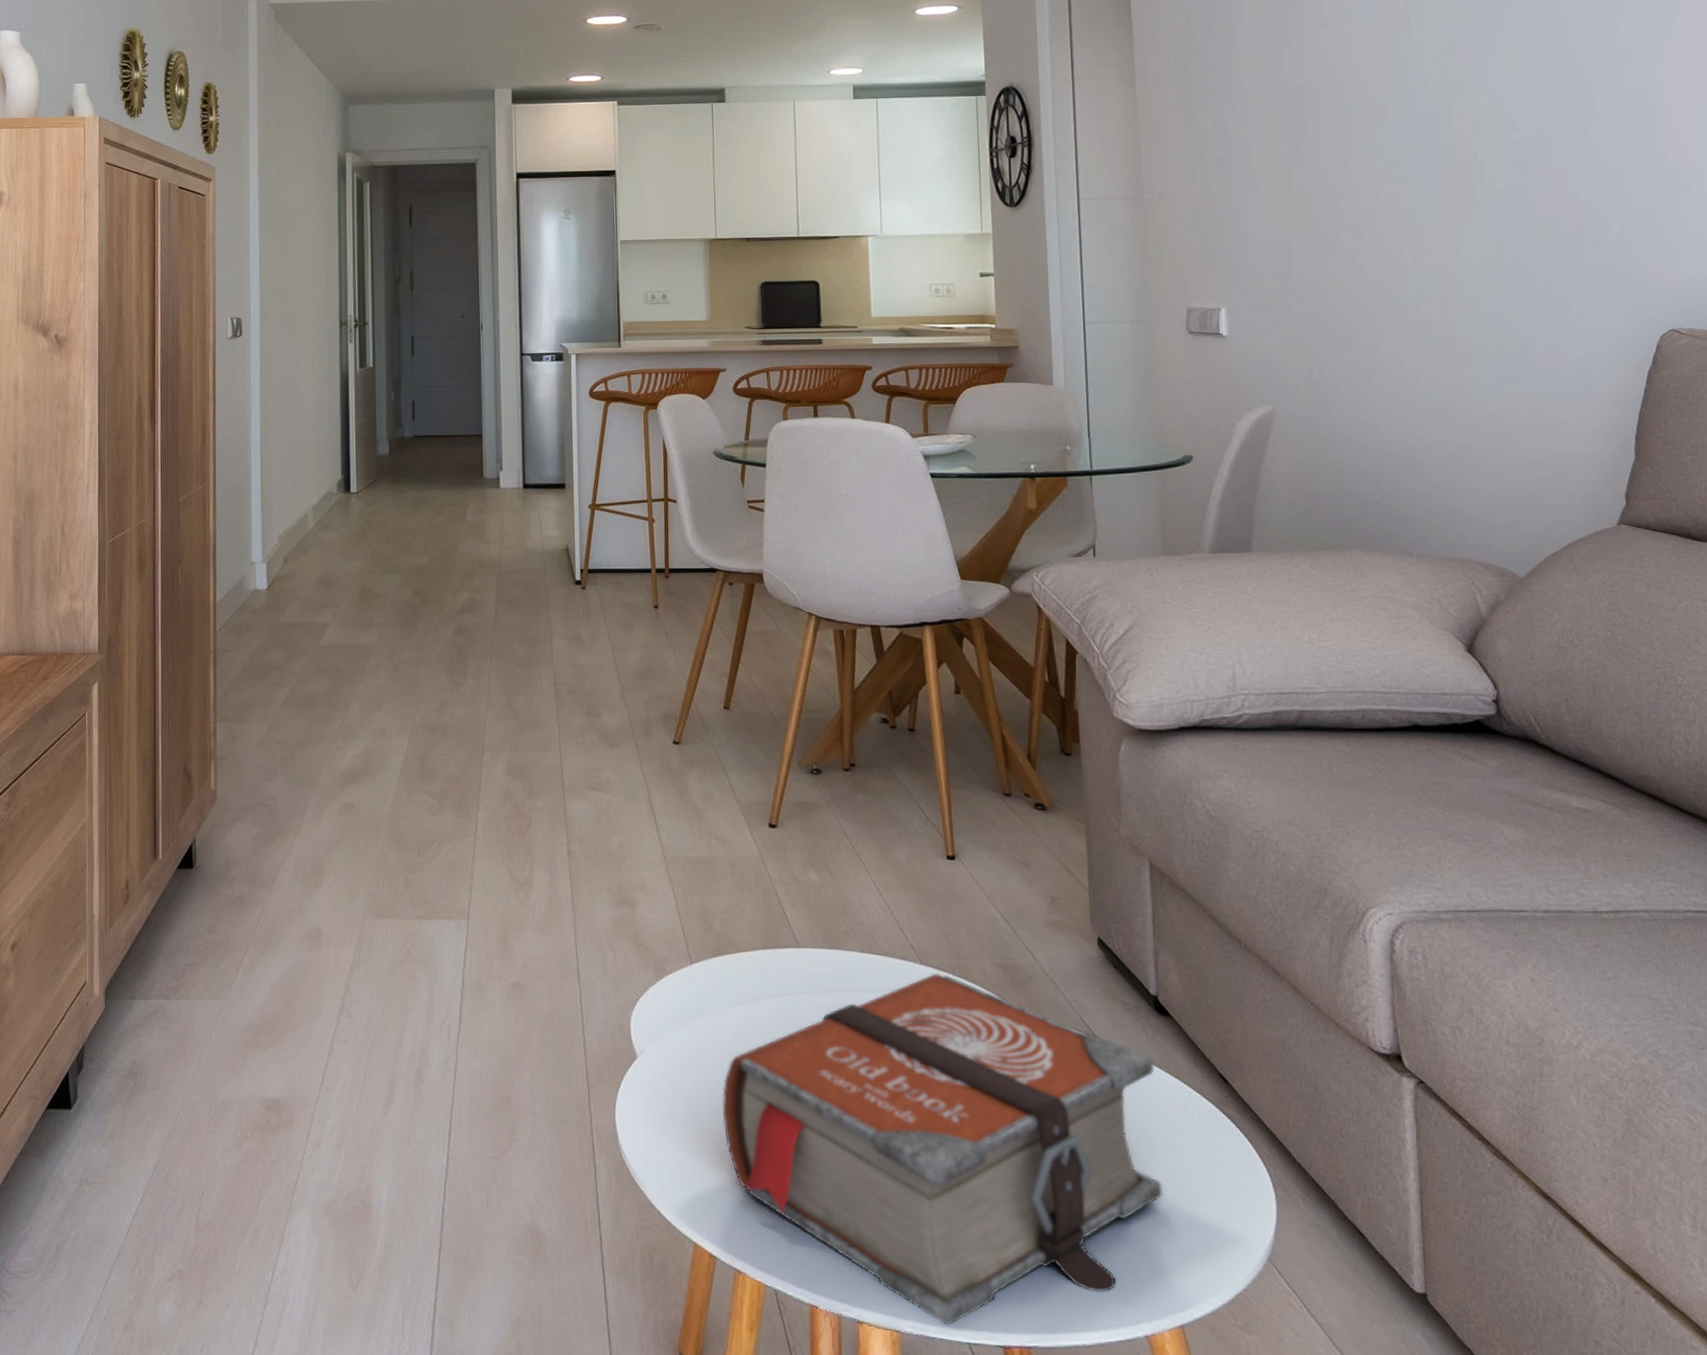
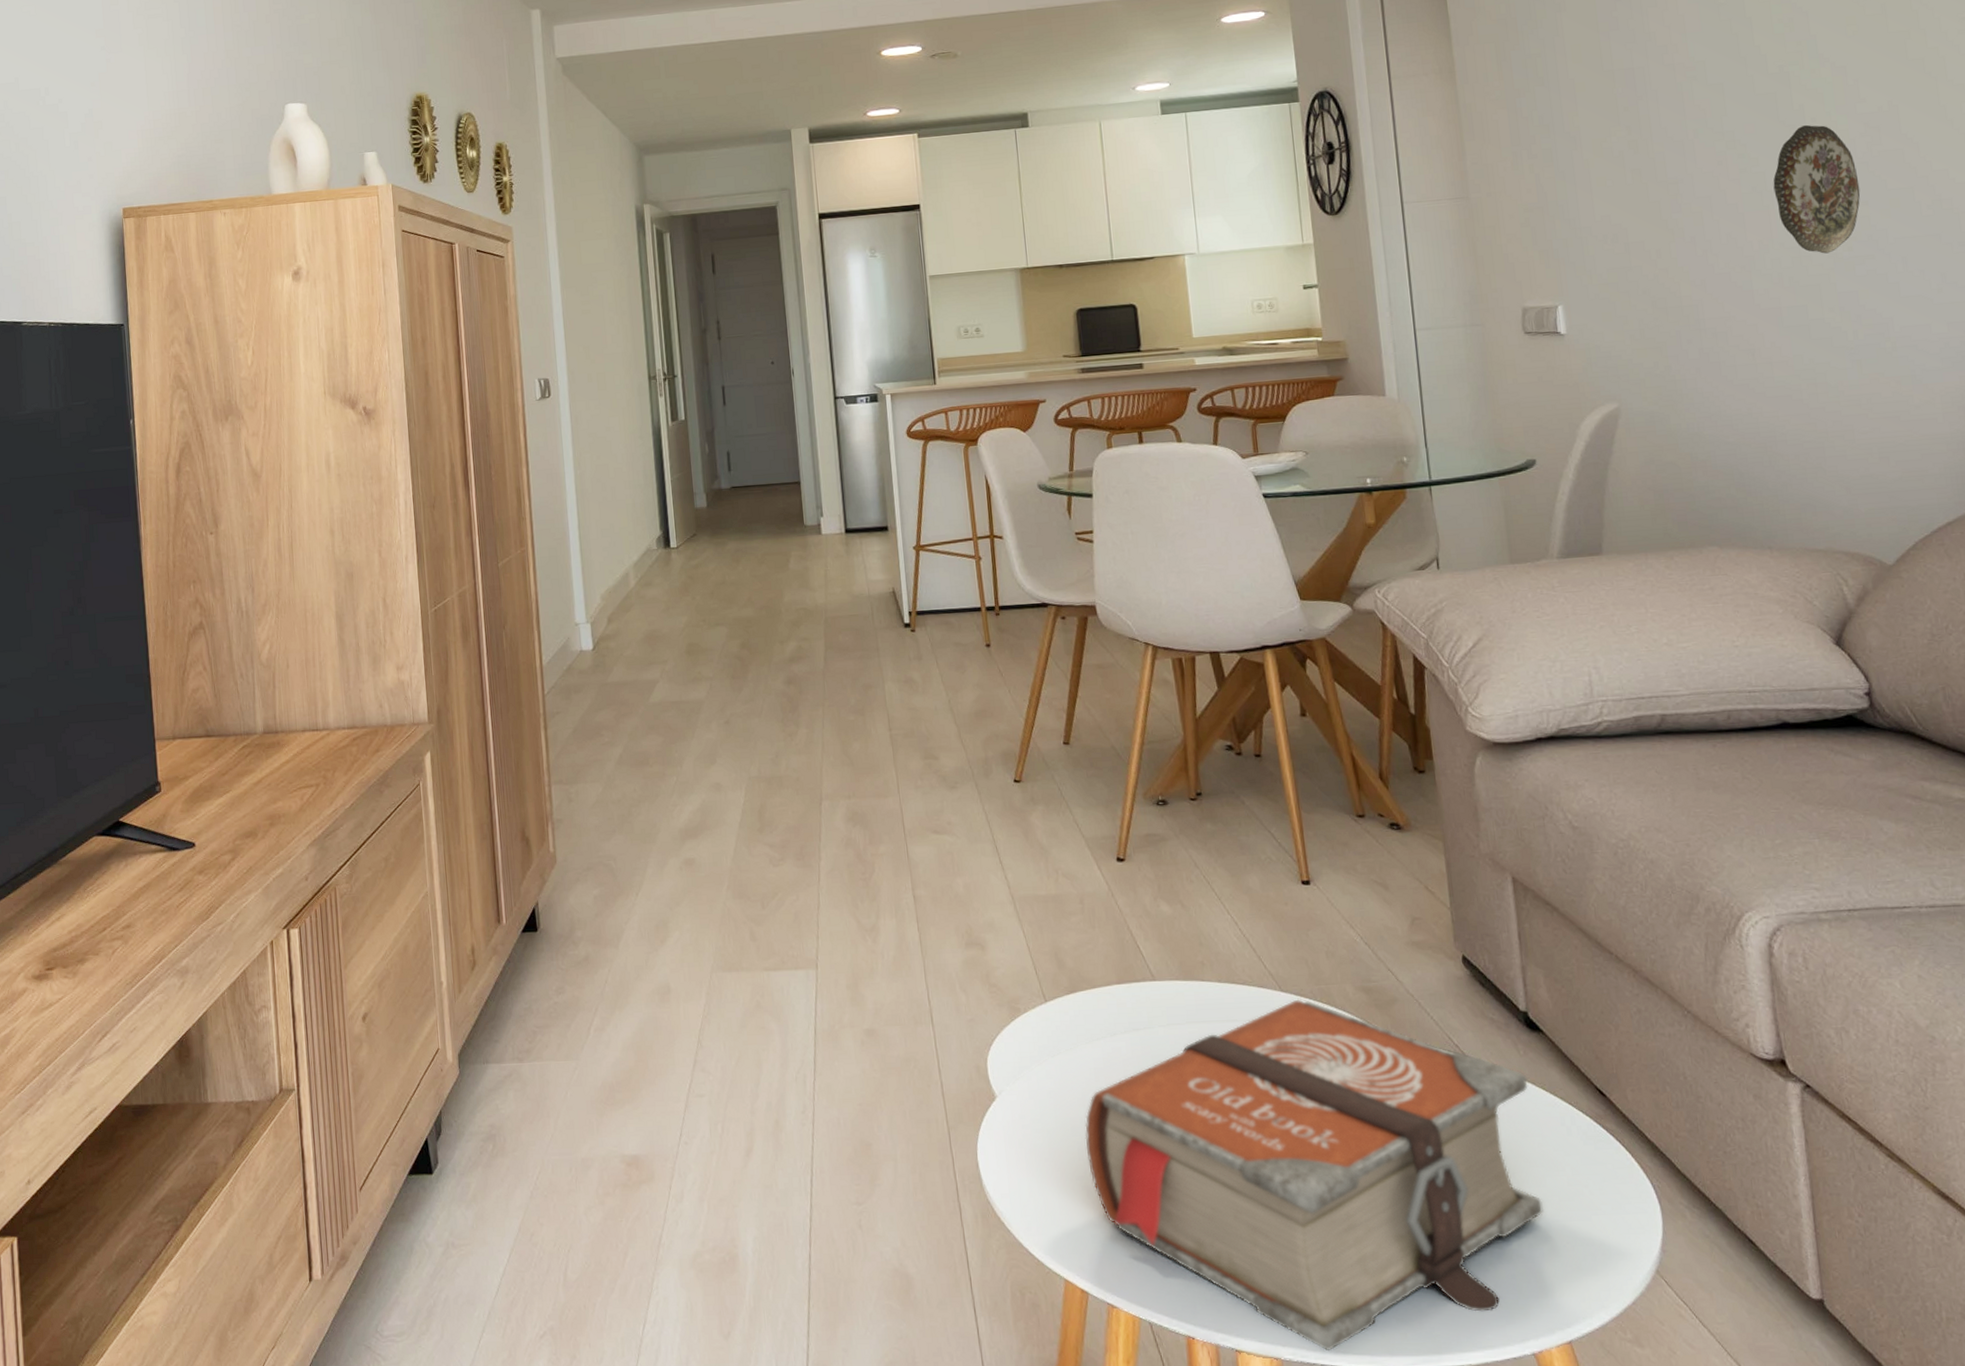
decorative plate: none [1429,149,1510,274] -> present [1773,124,1861,254]

